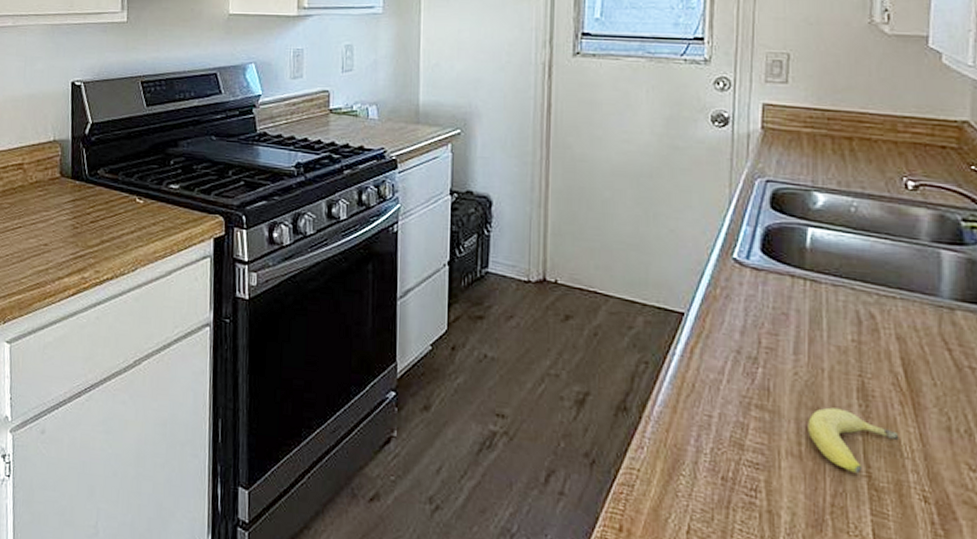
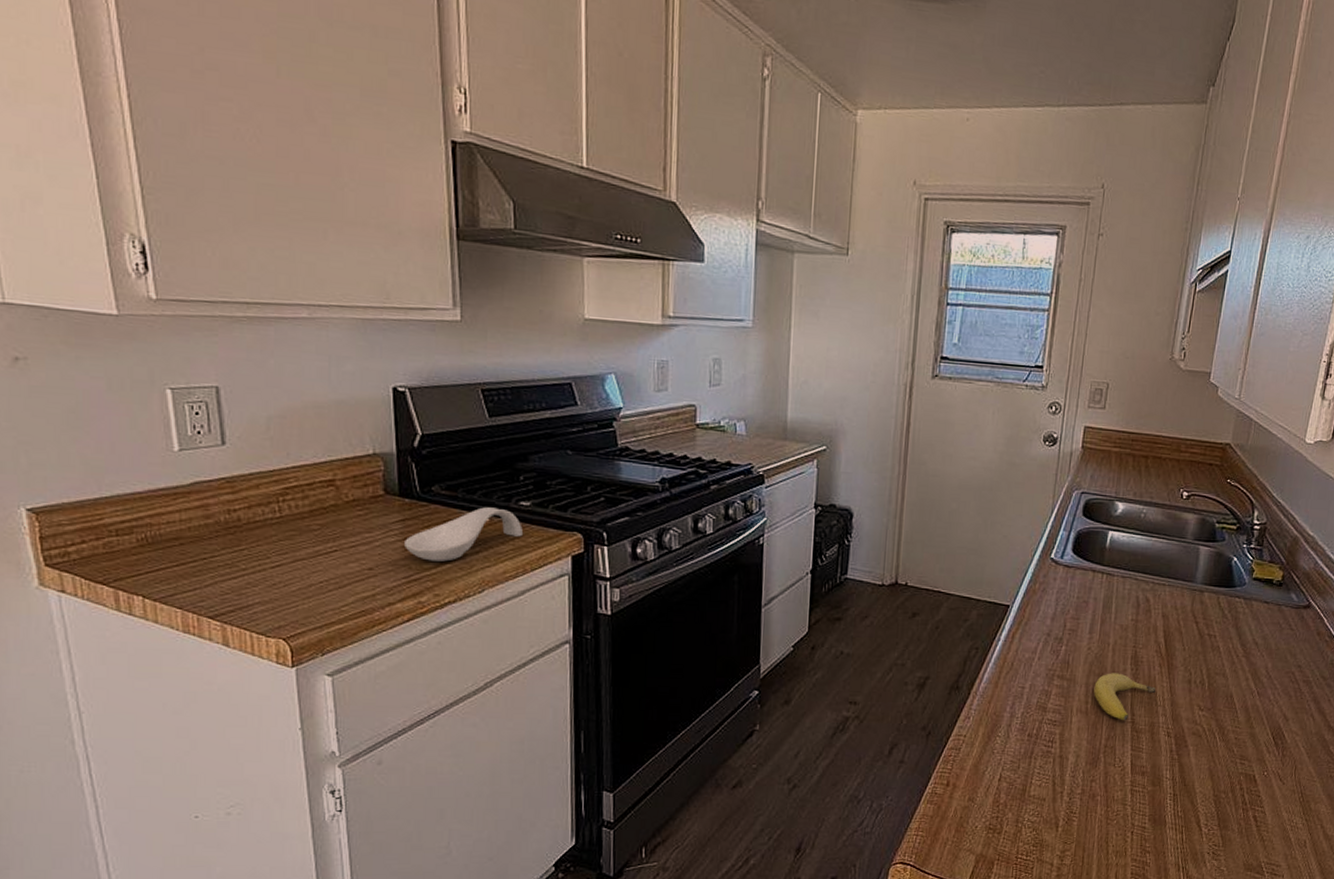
spoon rest: none [73,189,171,240] -> present [405,507,523,562]

